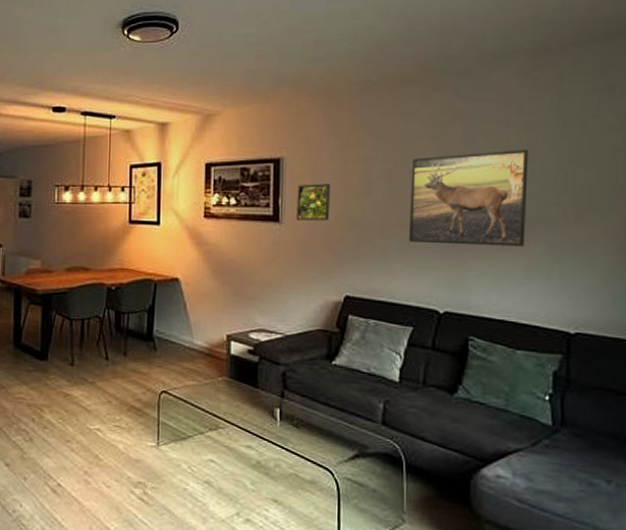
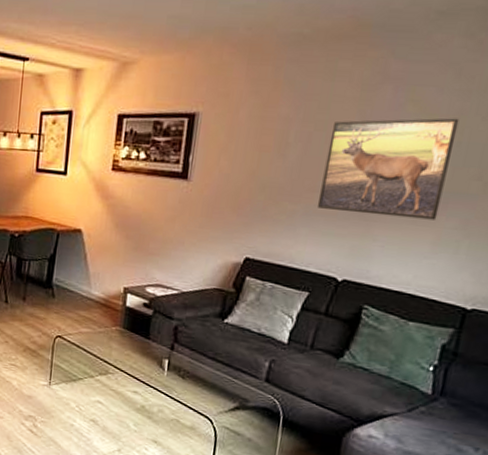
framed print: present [297,184,330,221] -> none [205,142,244,182]

